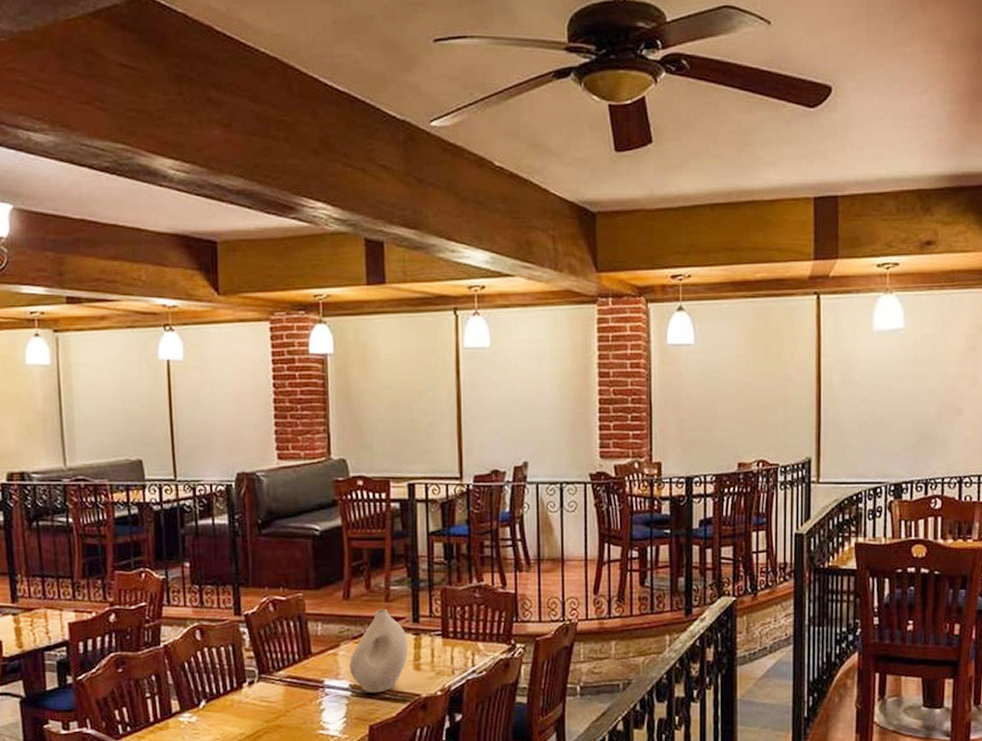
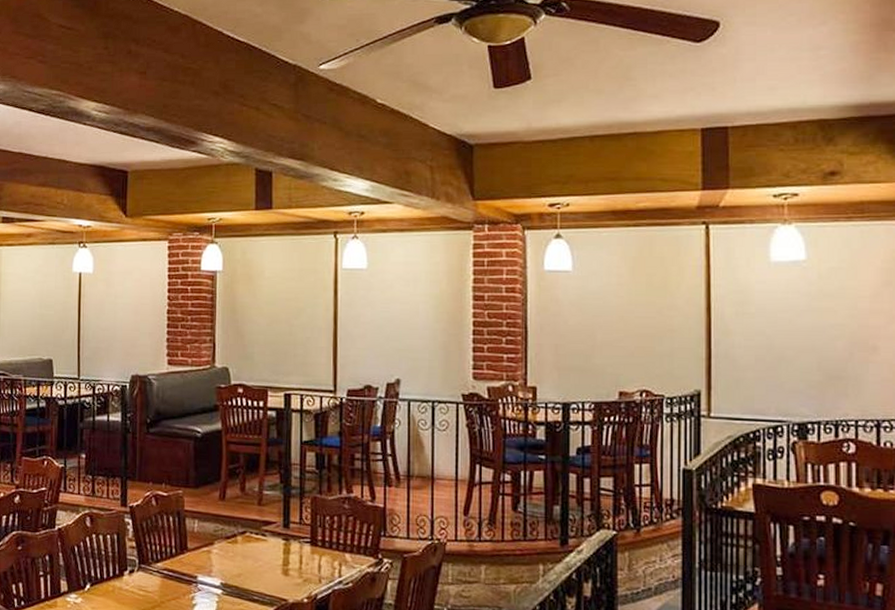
vase: present [350,609,408,693] -> none [222,512,278,594]

